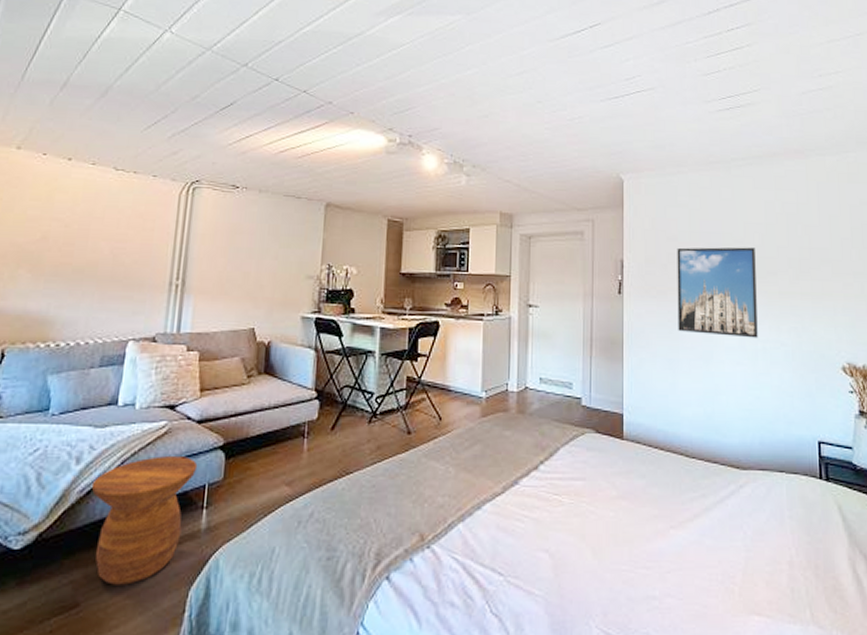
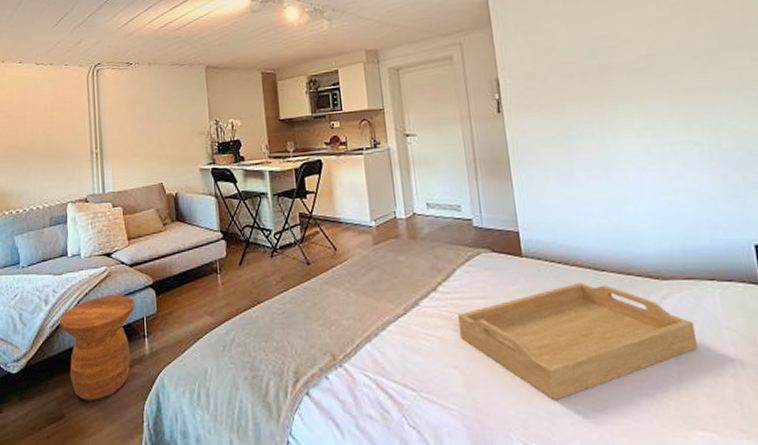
serving tray: none [555,468,764,587] -> present [458,282,699,401]
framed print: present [677,247,758,338] -> none [556,45,665,144]

